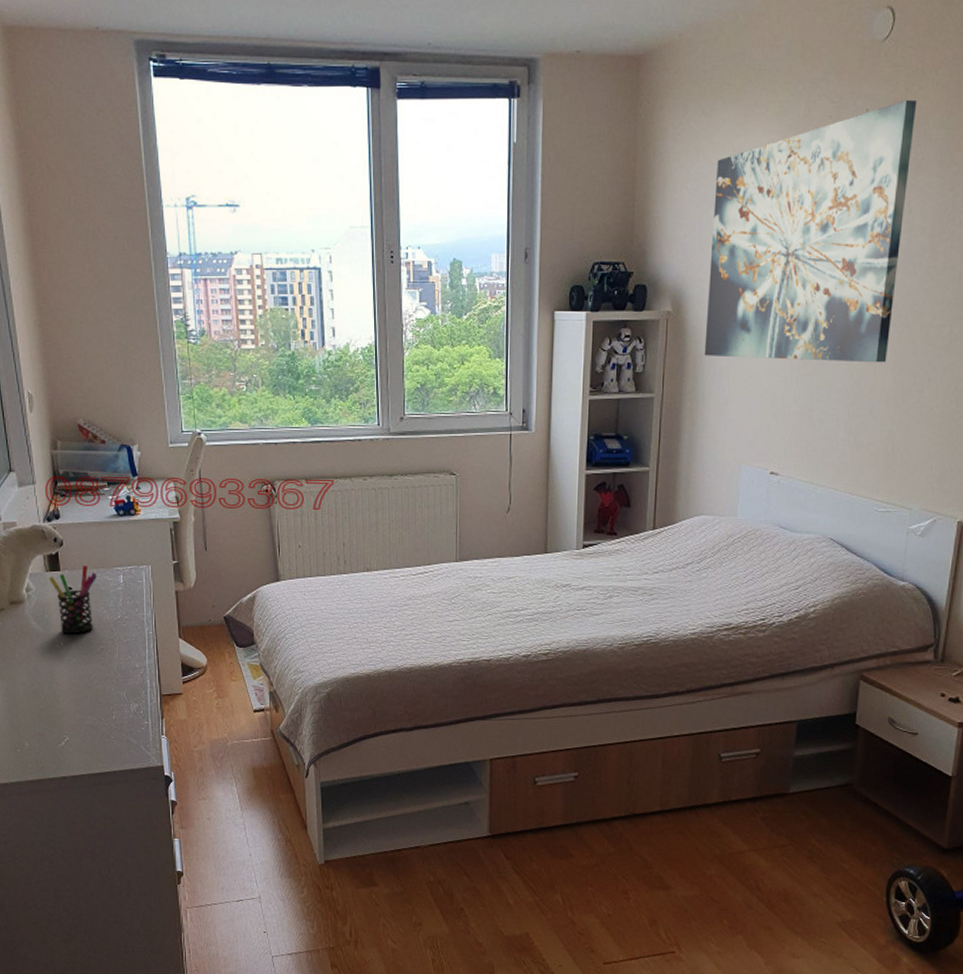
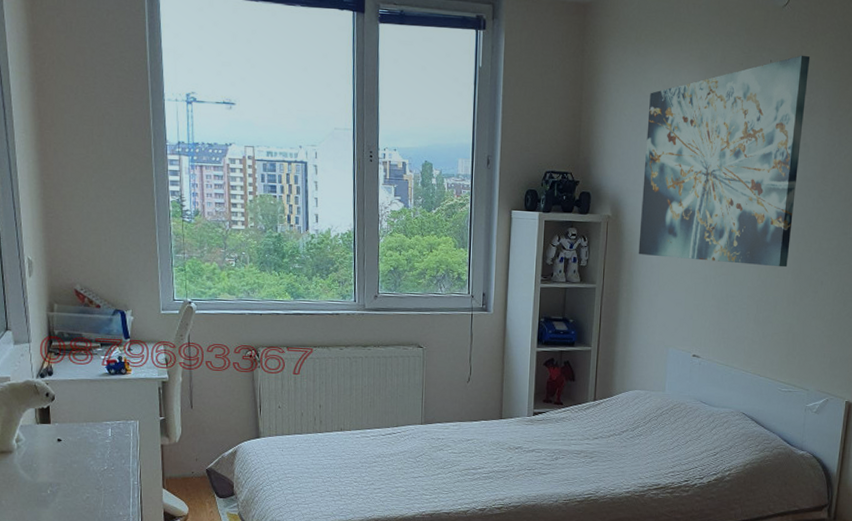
pen holder: present [49,564,98,634] -> none [40,418,87,483]

